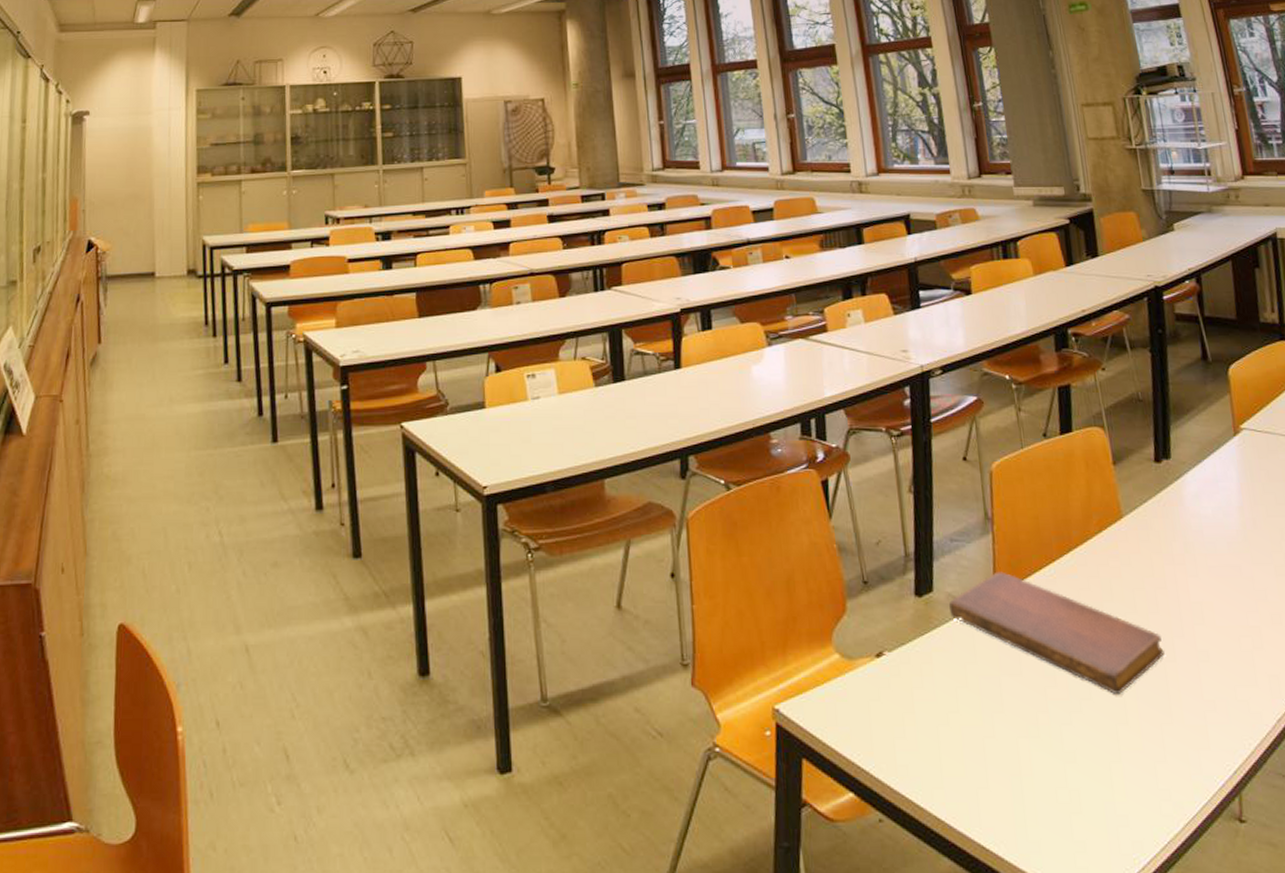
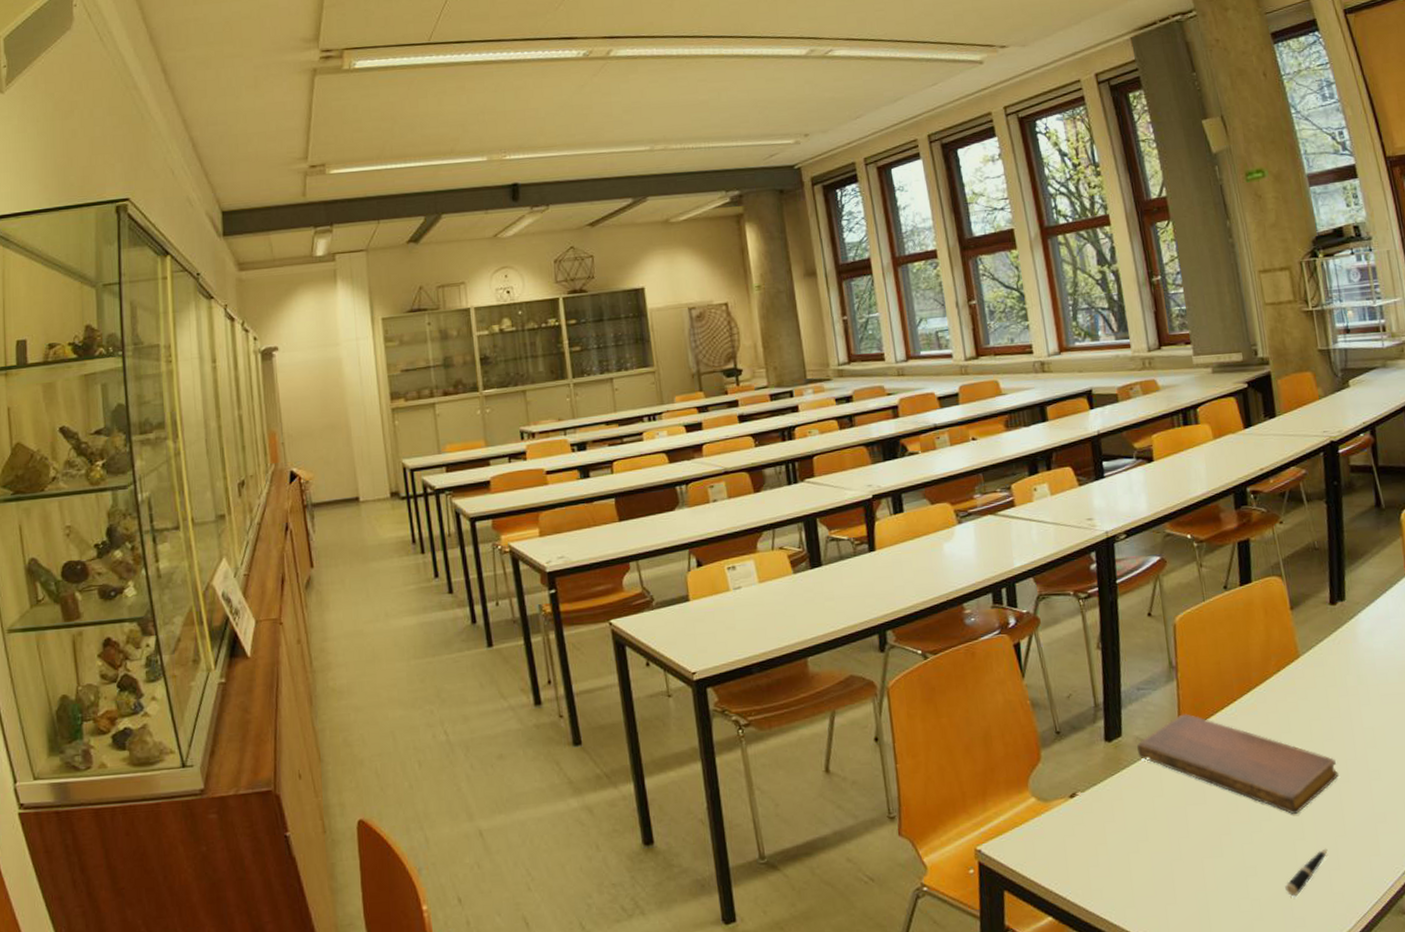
pen: none [1107,736,1153,790] -> present [1285,848,1328,897]

